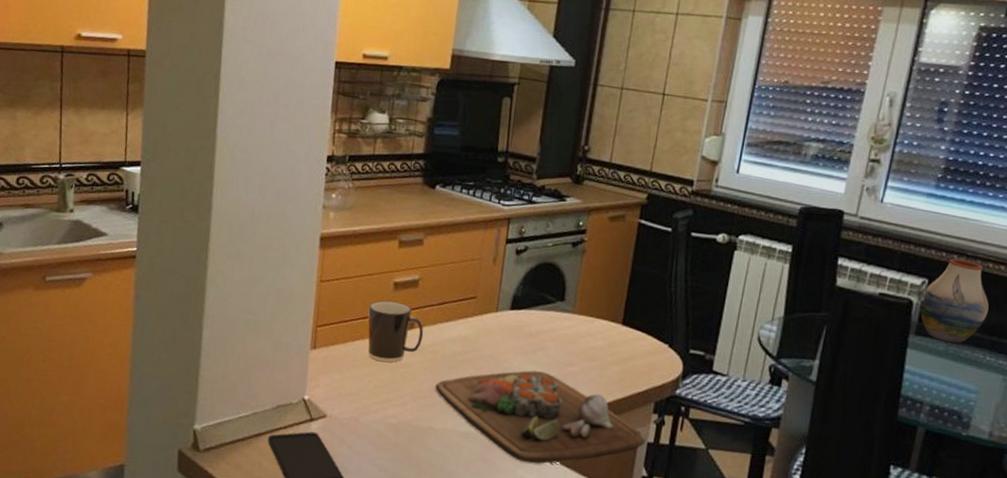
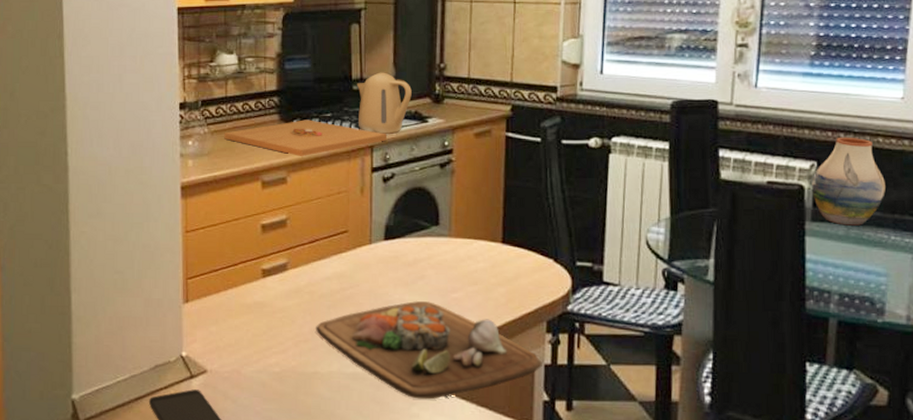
platter: none [367,185,526,222] -> present [224,120,388,157]
mug: present [368,300,424,363] -> none [237,244,298,309]
kettle: none [499,147,554,210] -> present [356,72,412,135]

